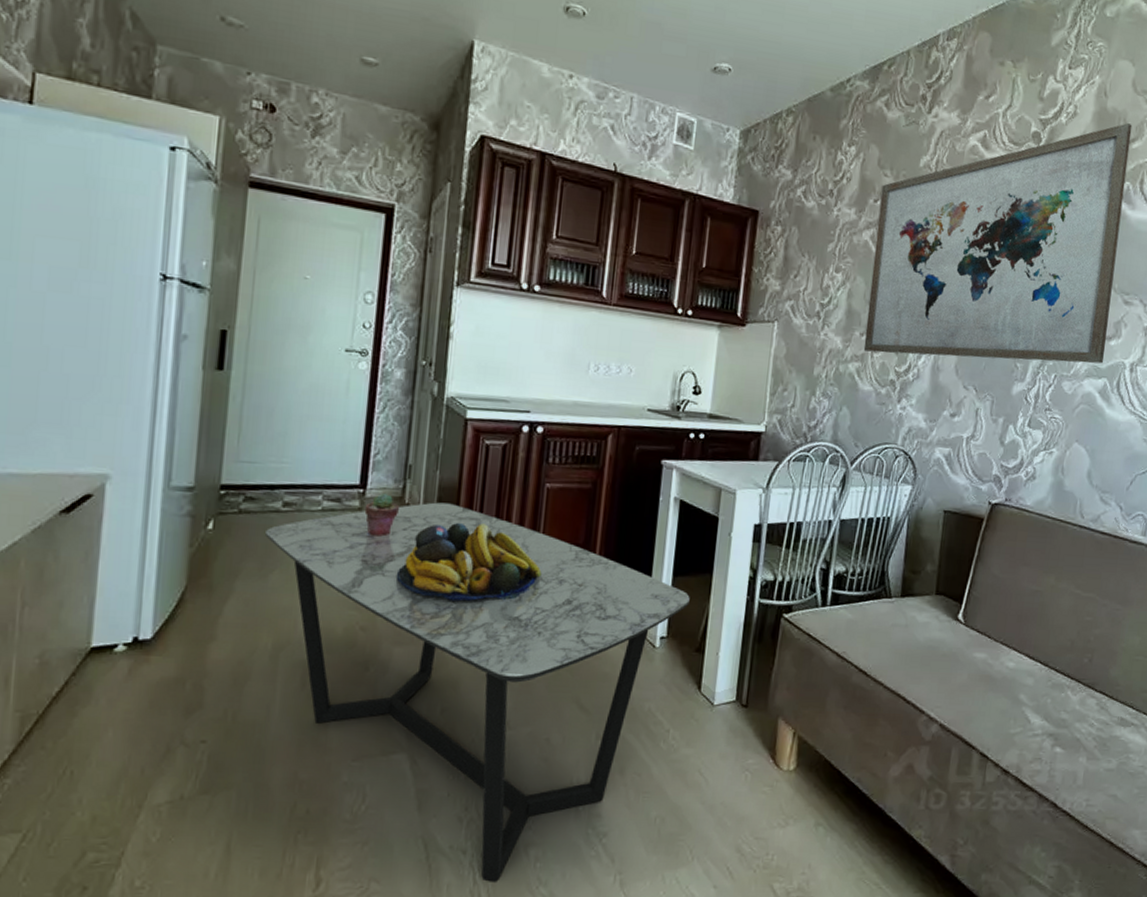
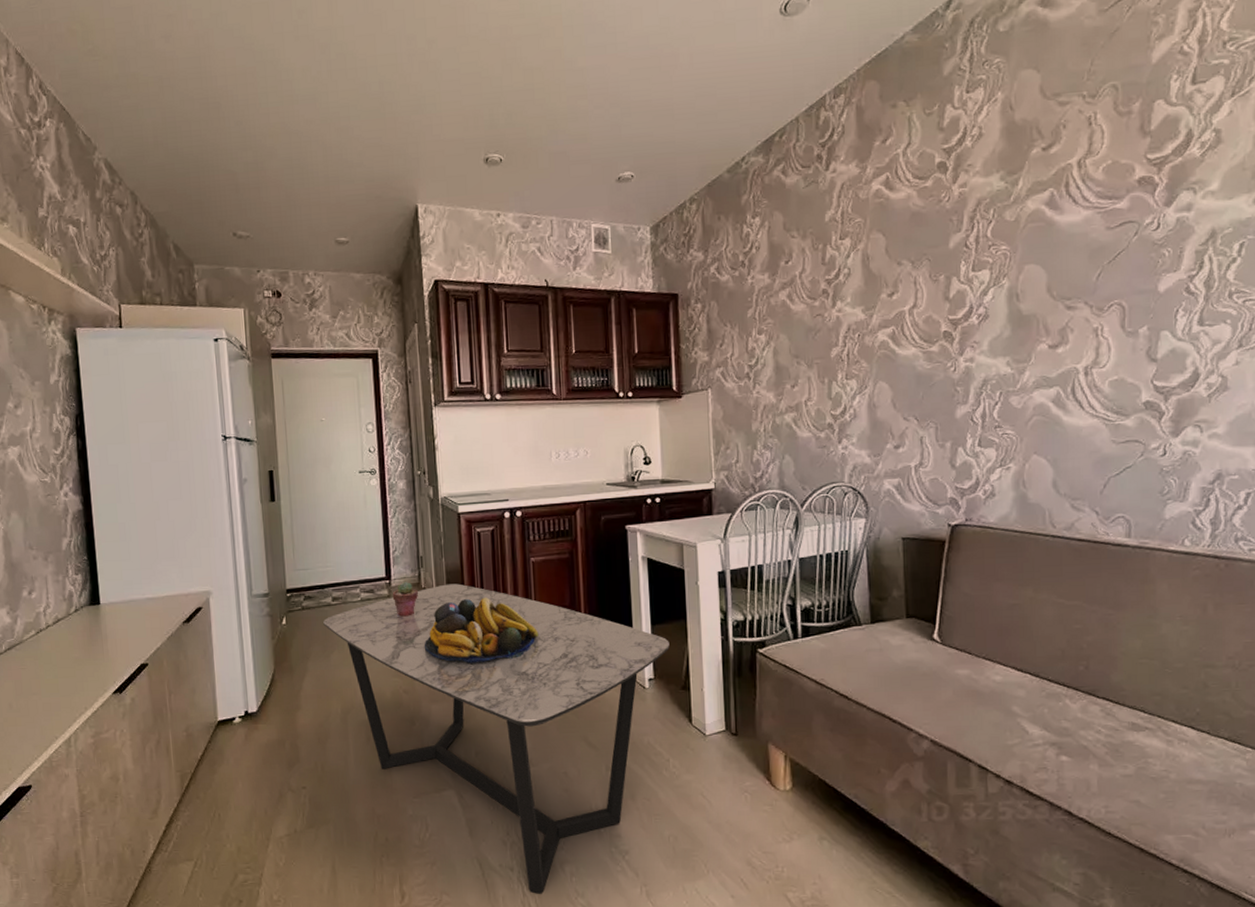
wall art: present [863,123,1133,364] -> none [791,130,1053,401]

